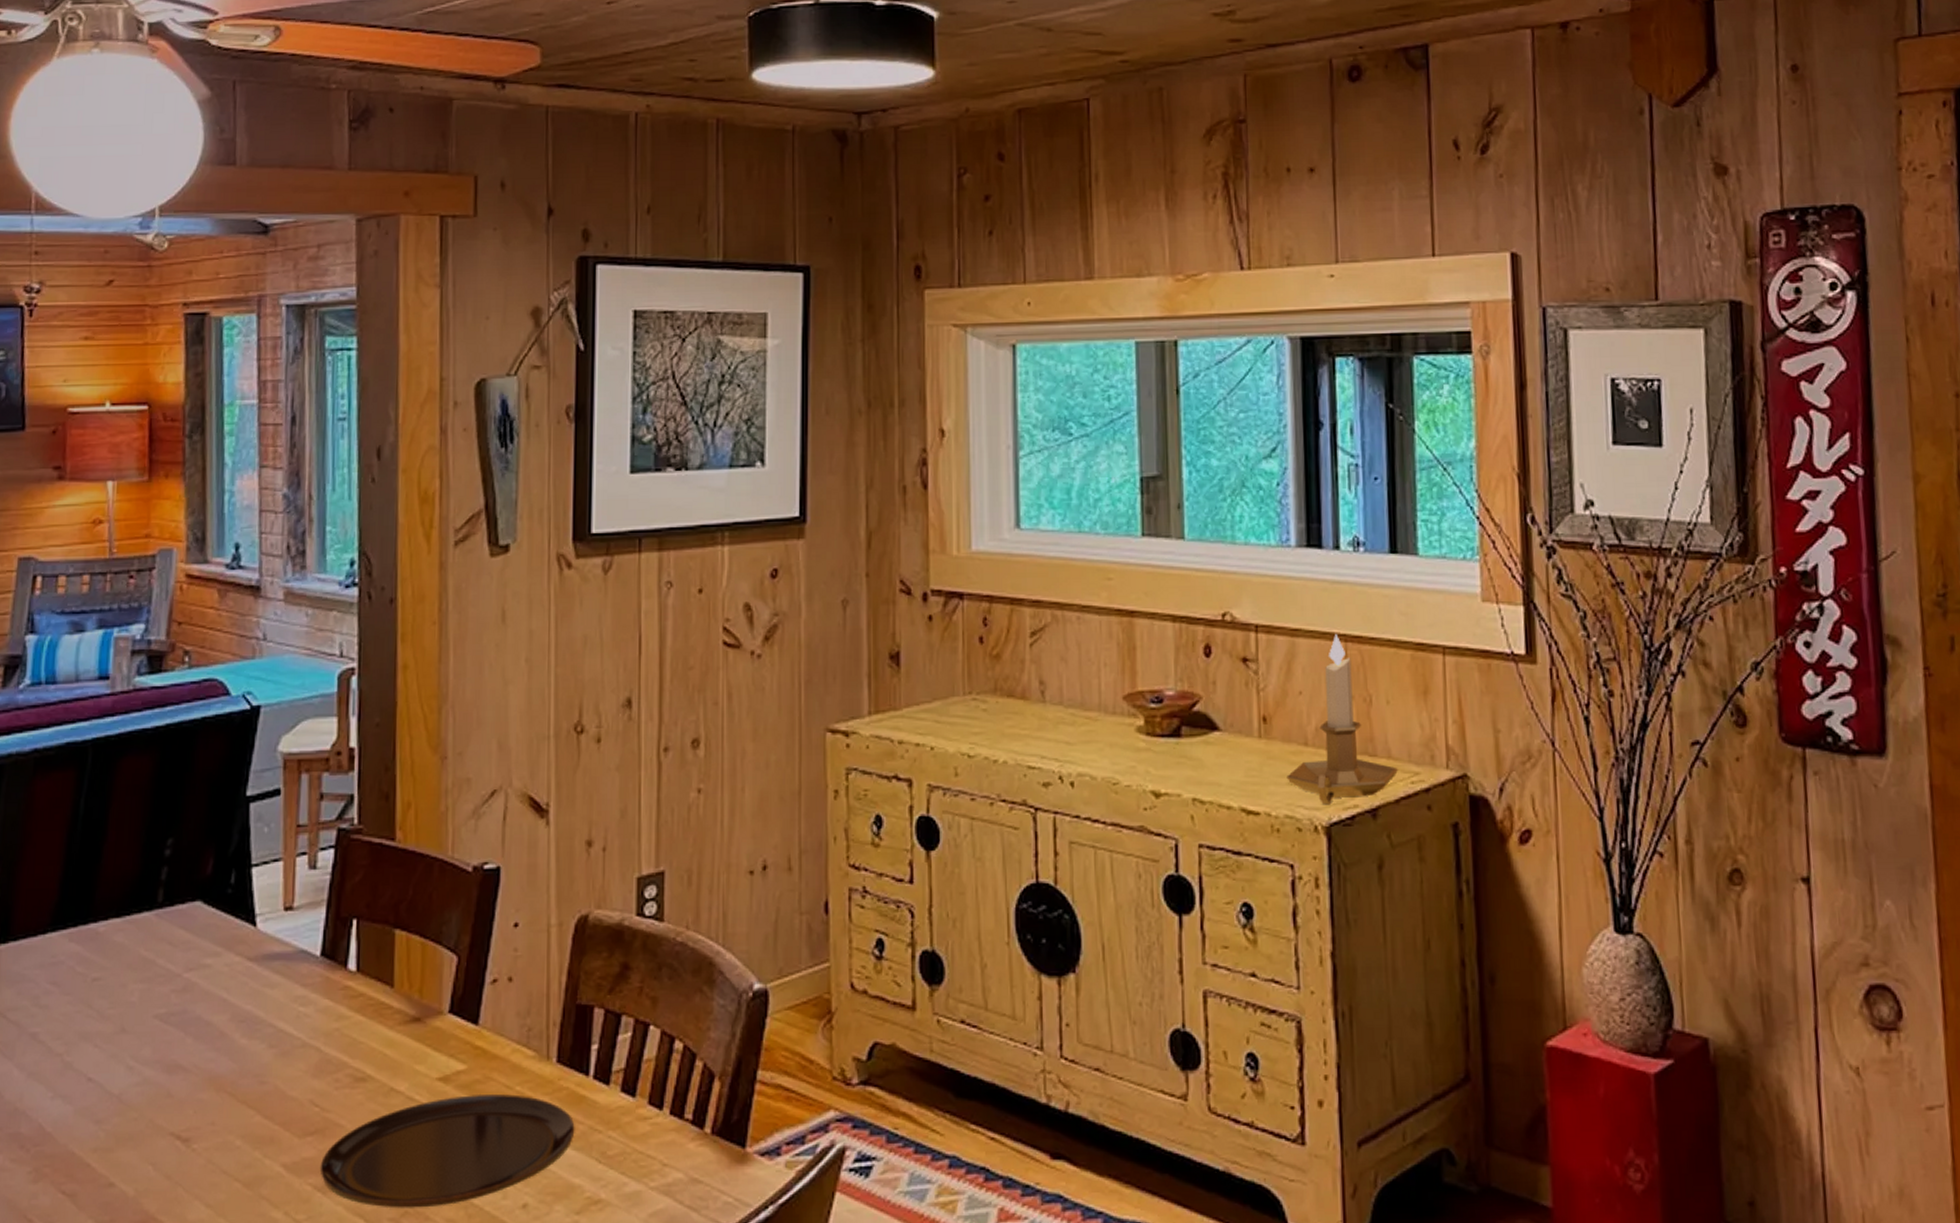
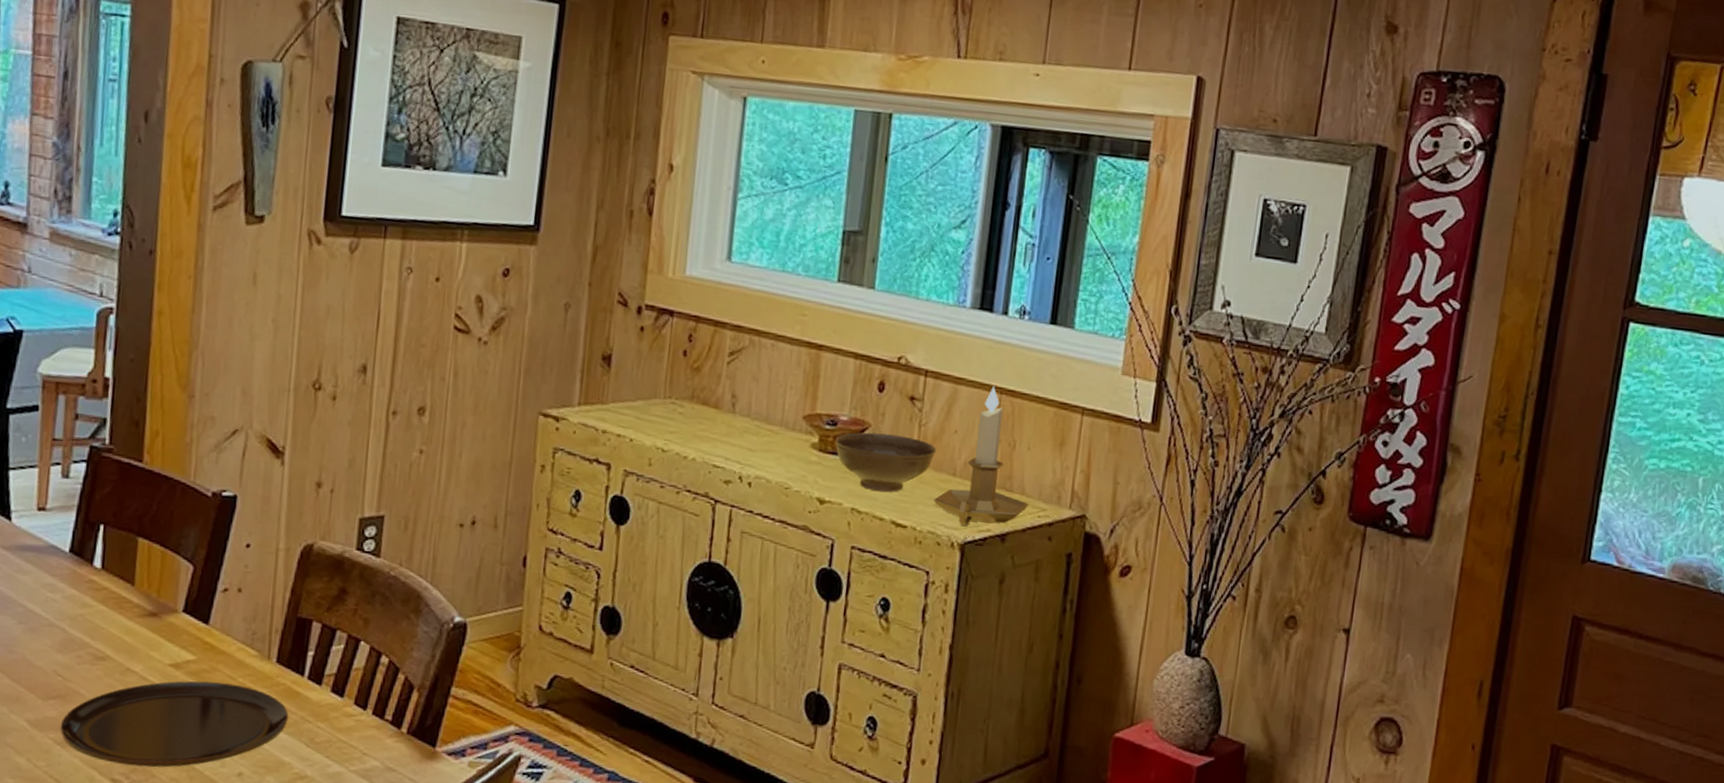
decorative bowl: none [1163,705,1282,775] -> present [835,432,937,493]

